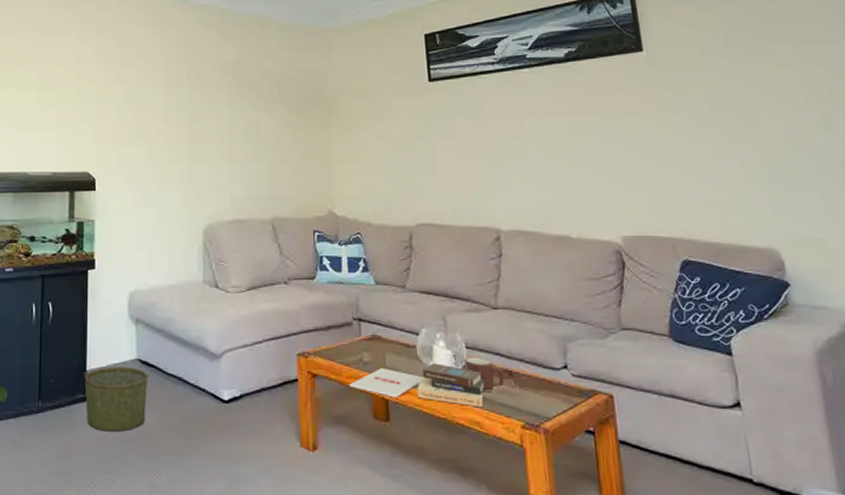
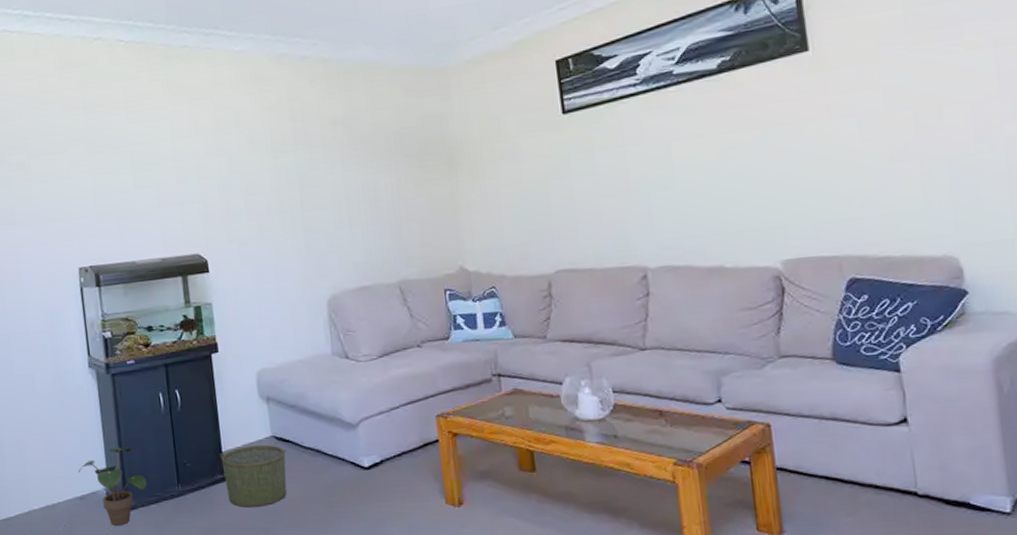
magazine: present [349,368,425,398] -> none [491,420,571,449]
books: present [417,363,485,408] -> none [562,410,634,450]
mug: present [464,356,504,393] -> none [612,400,654,435]

